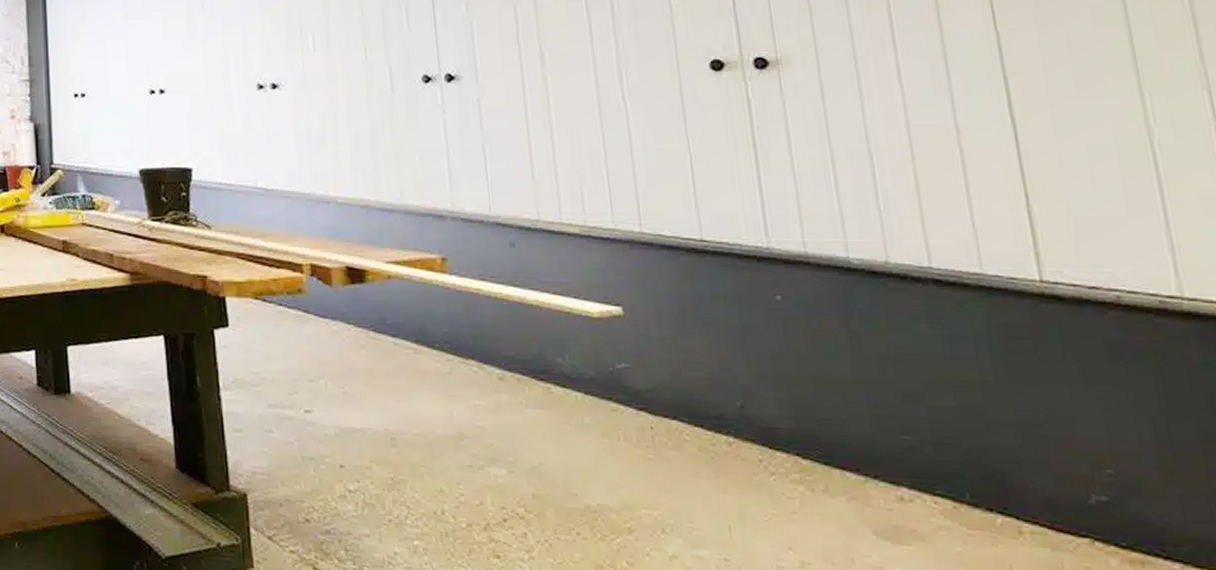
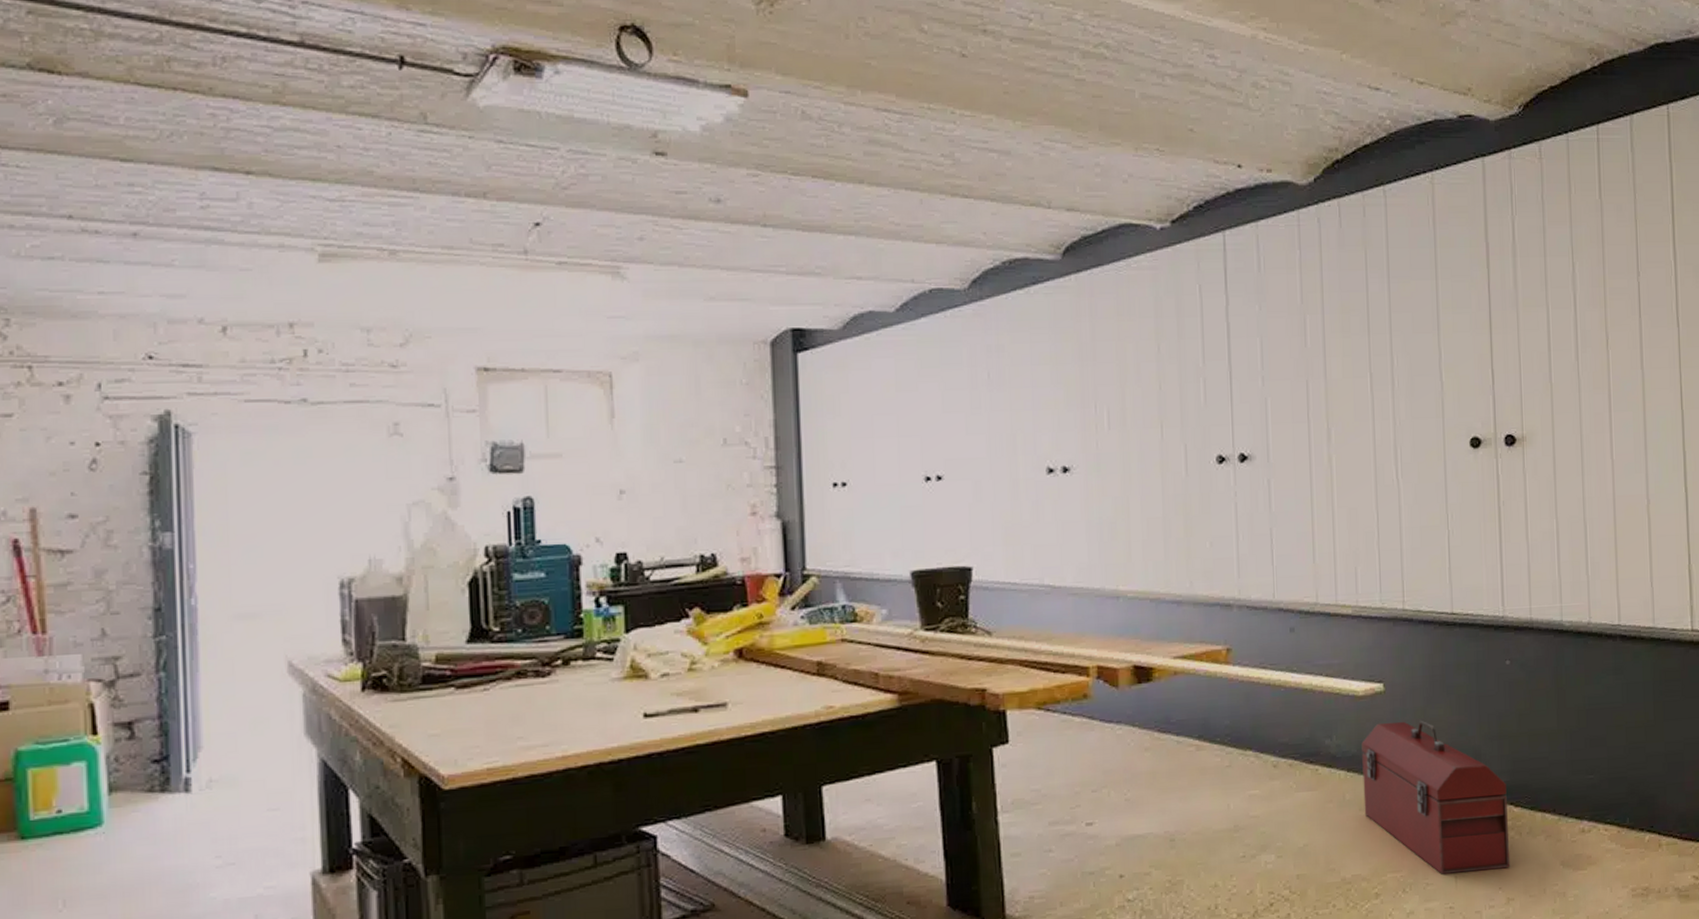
toolbox: none [600,347,803,527] -> present [1361,720,1511,874]

